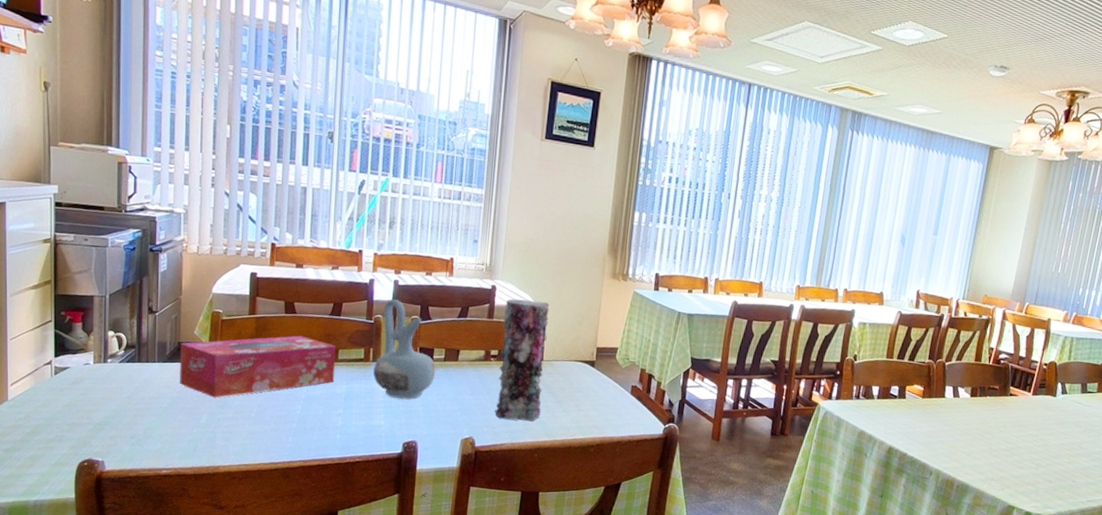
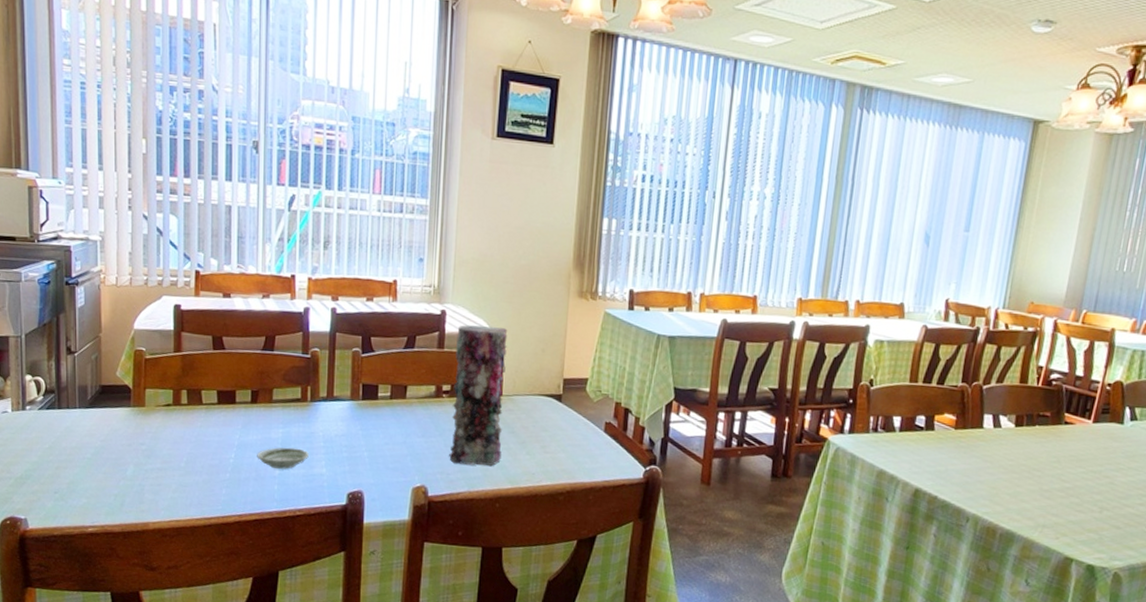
tissue box: present [179,335,336,398] -> none [101,374,270,447]
saucer: none [322,401,369,421] -> present [257,447,309,469]
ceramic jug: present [373,299,435,399] -> none [312,330,381,444]

